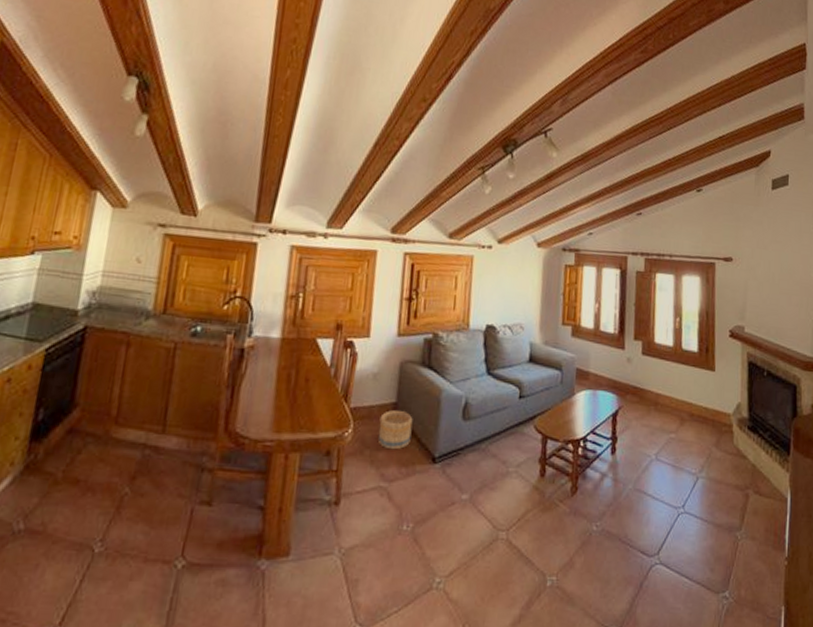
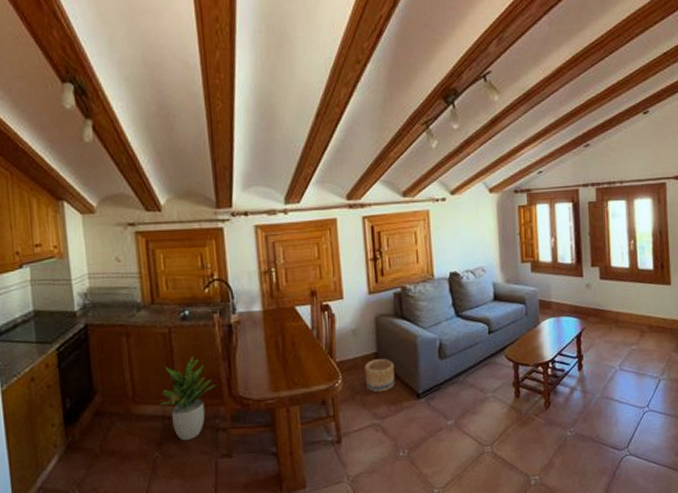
potted plant: none [144,378,213,478] -> present [160,356,217,441]

